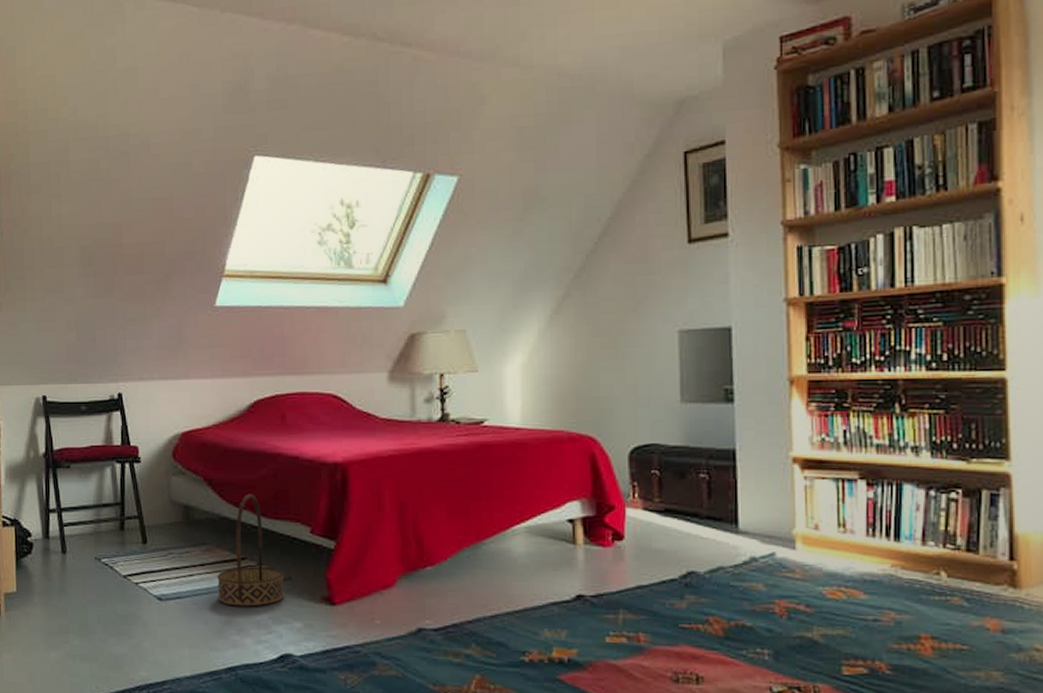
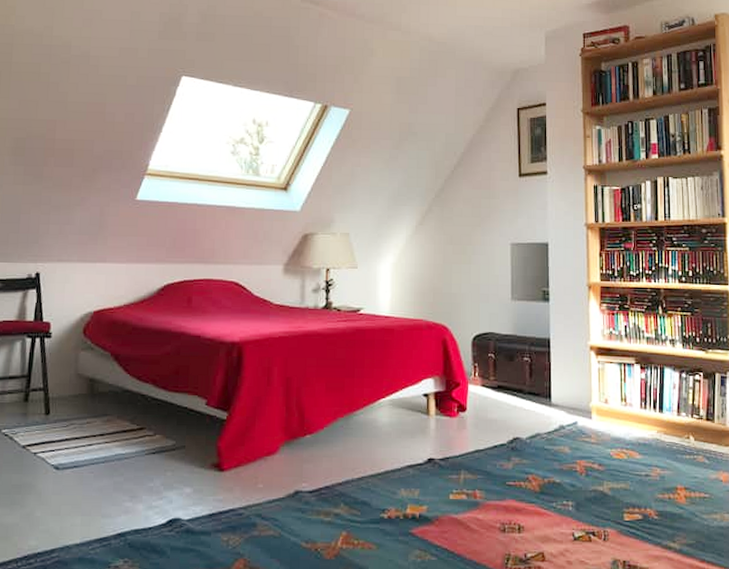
basket: present [217,494,285,607] -> none [114,368,179,474]

